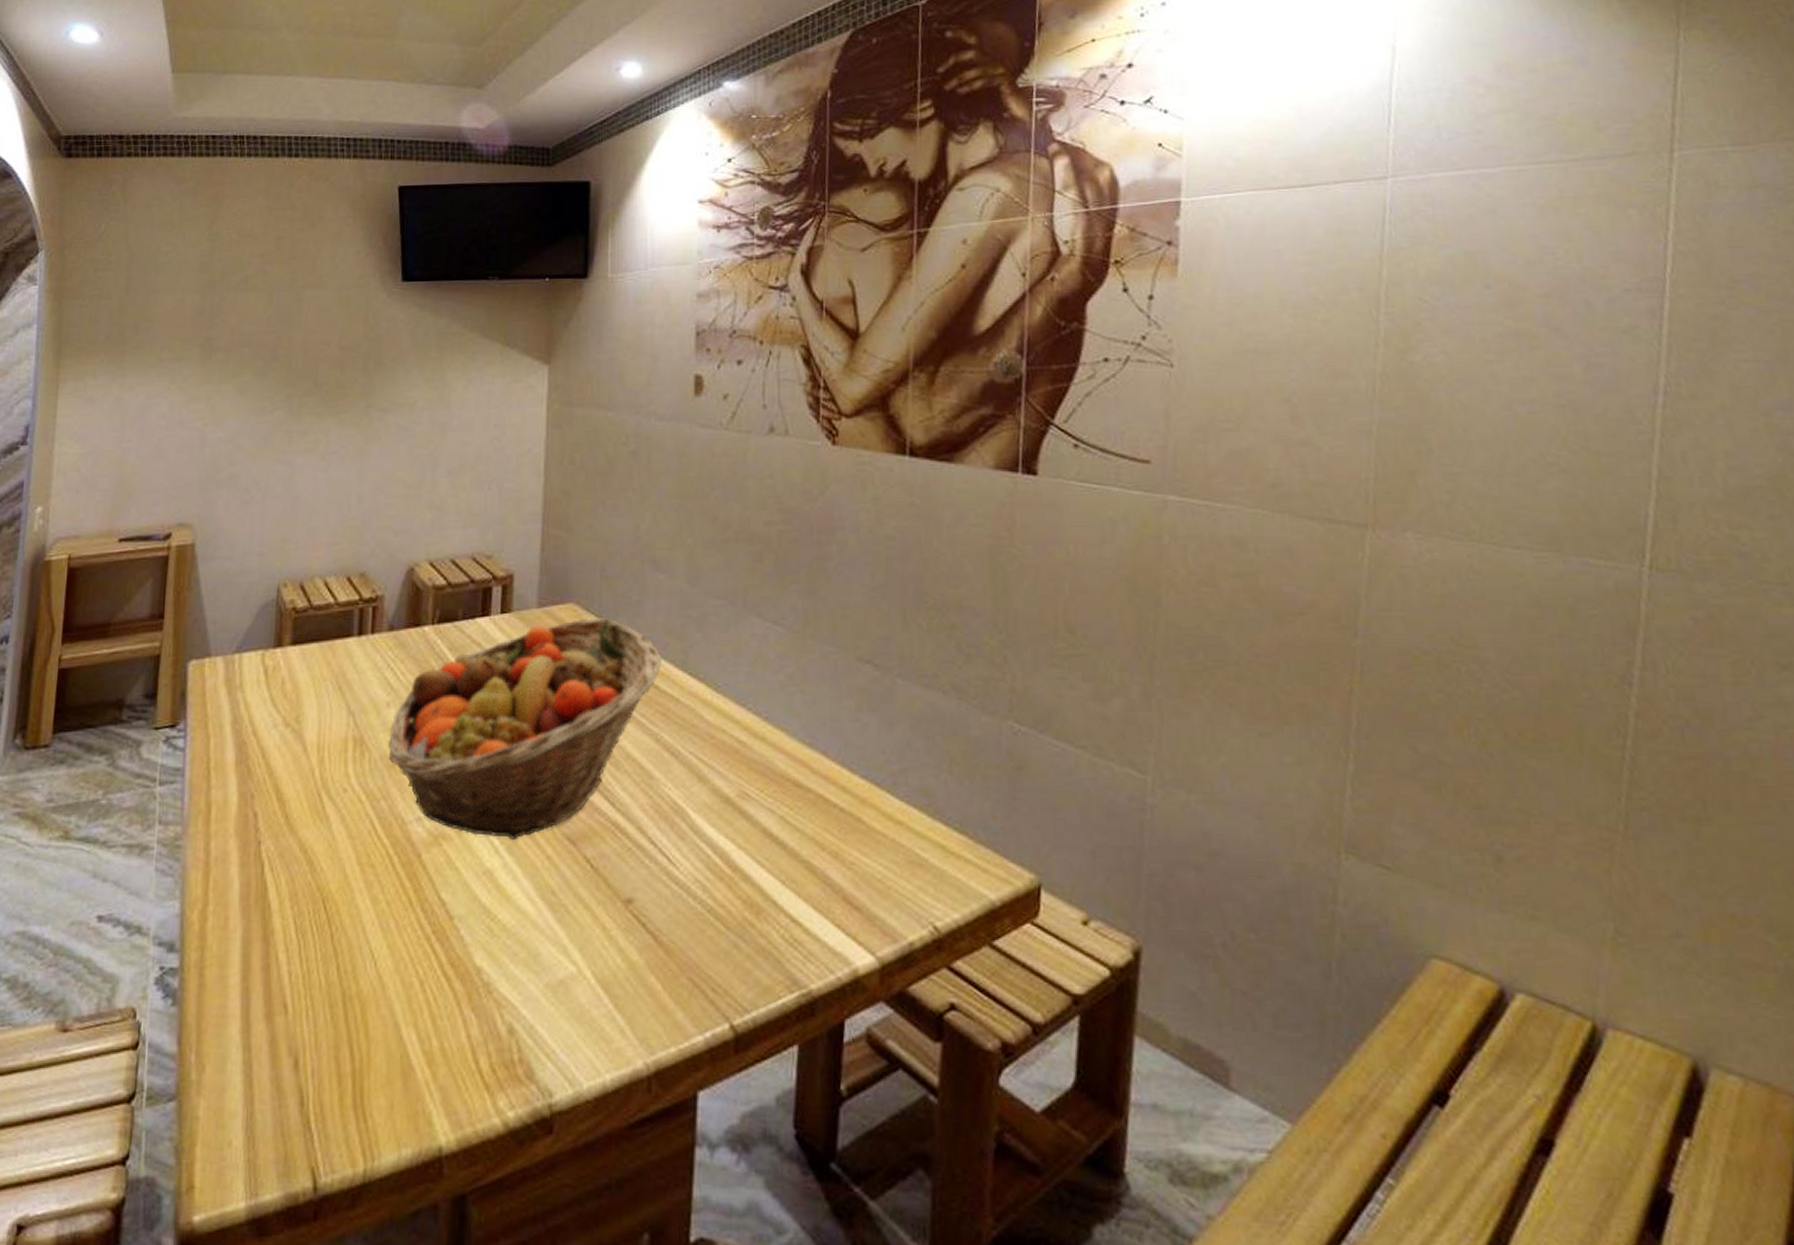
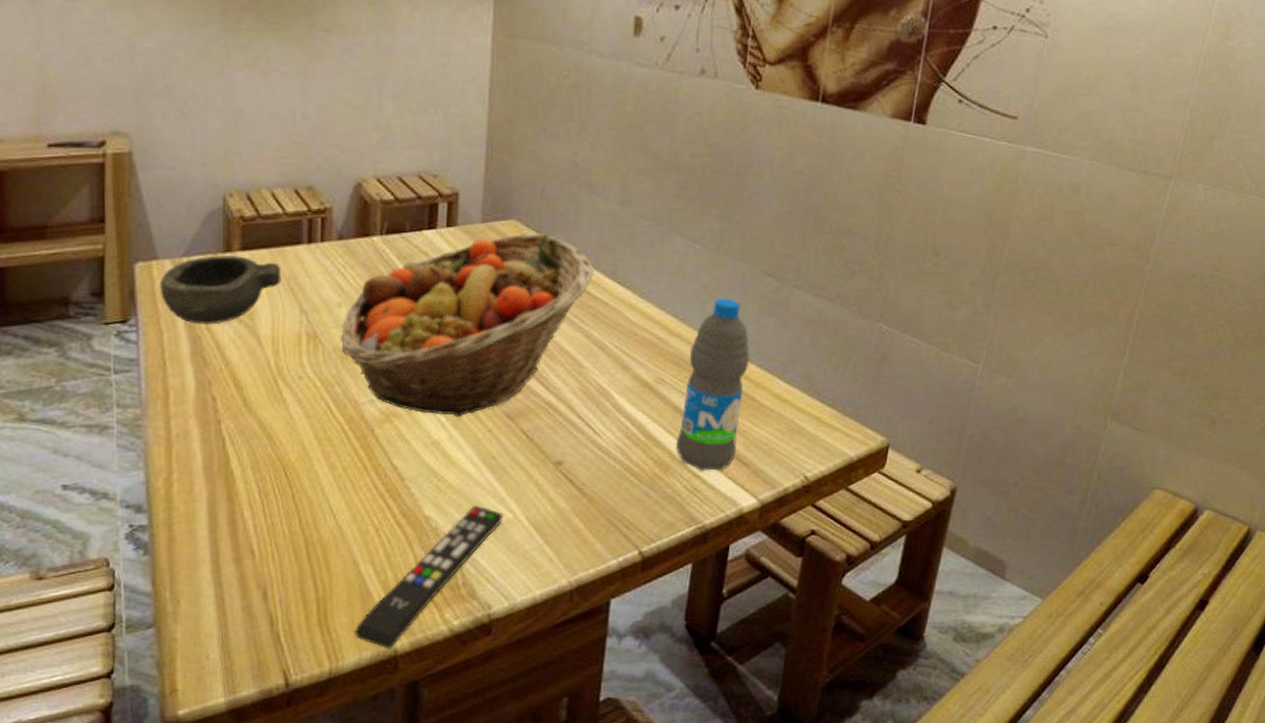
bowl: none [210,650,331,729] -> present [159,254,282,325]
remote control: none [392,954,566,1147] -> present [353,505,503,649]
water bottle: none [768,692,851,916] -> present [676,298,750,471]

